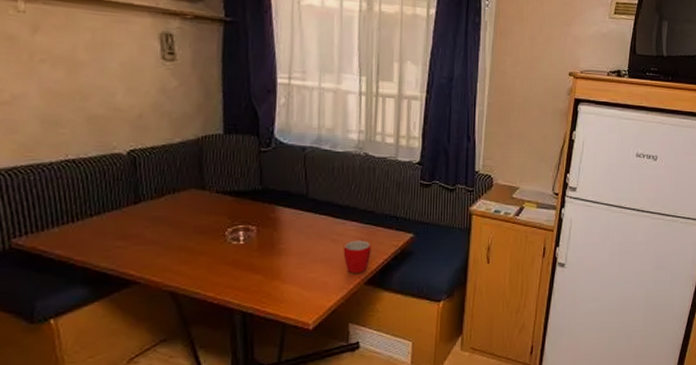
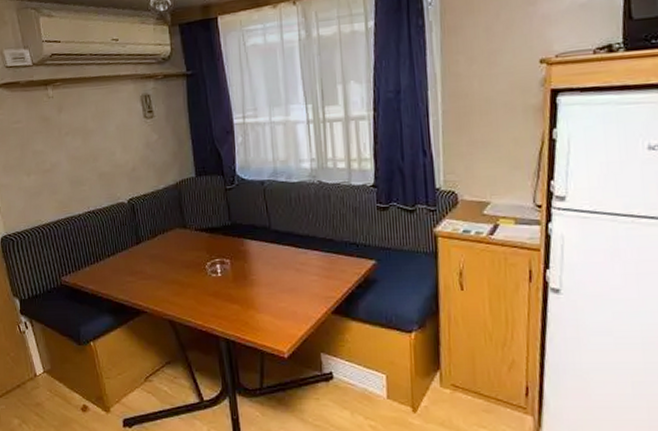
mug: present [343,239,372,273] -> none [307,267,335,302]

